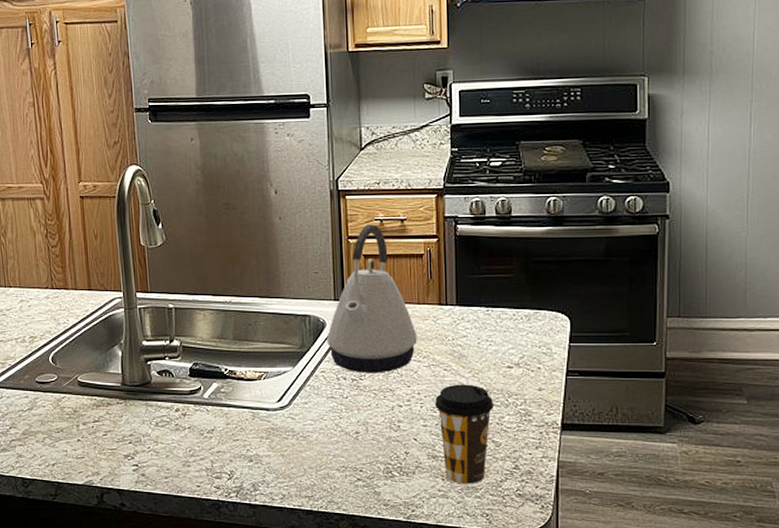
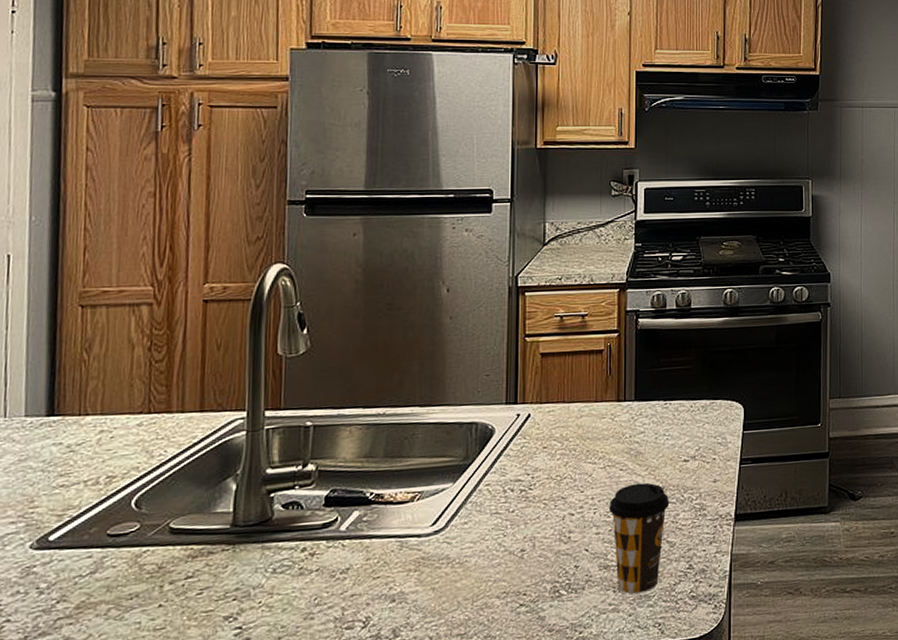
kettle: present [327,224,417,373] -> none [495,321,593,483]

